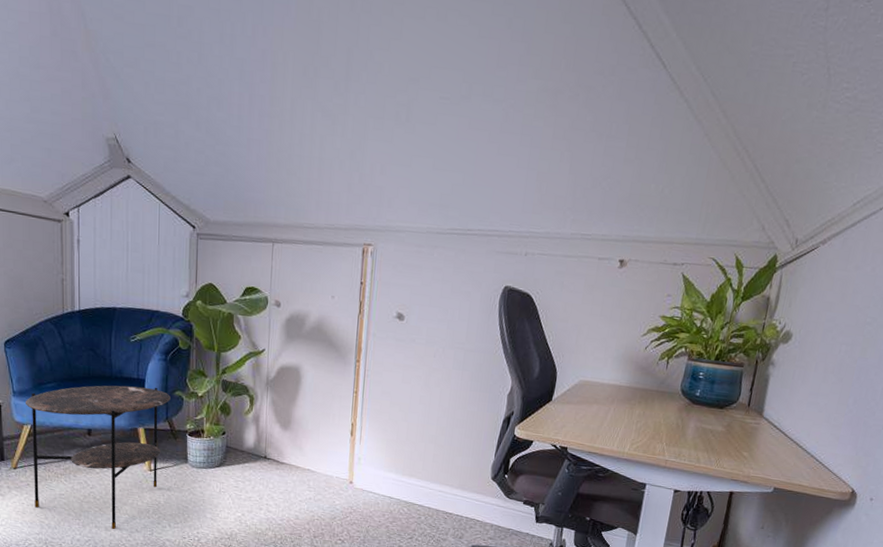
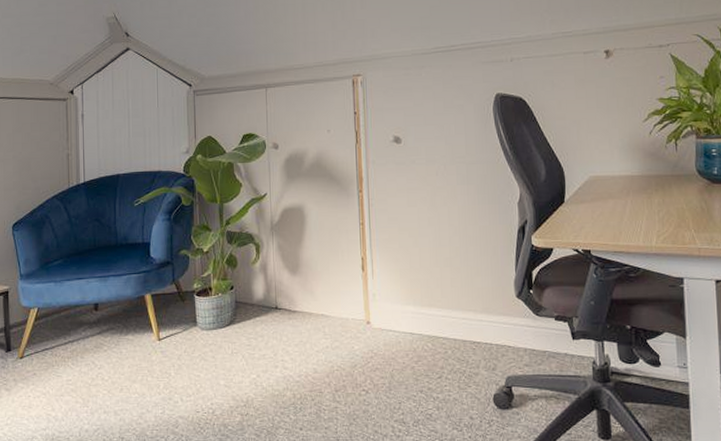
side table: present [26,385,171,530] -> none [33,249,176,413]

